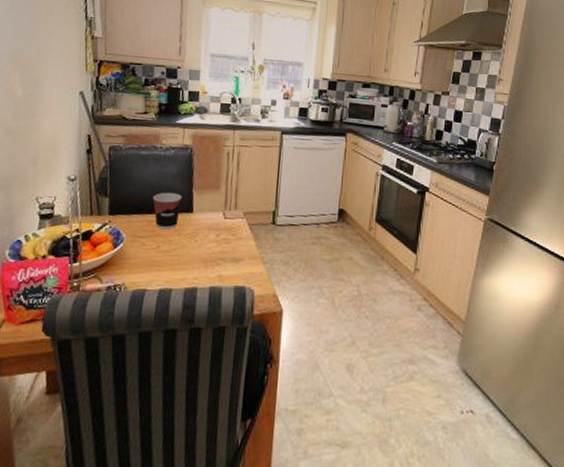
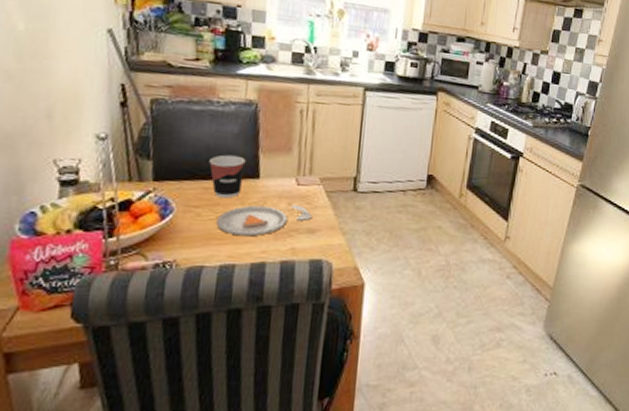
dinner plate: none [157,235,237,264] -> present [216,204,312,237]

